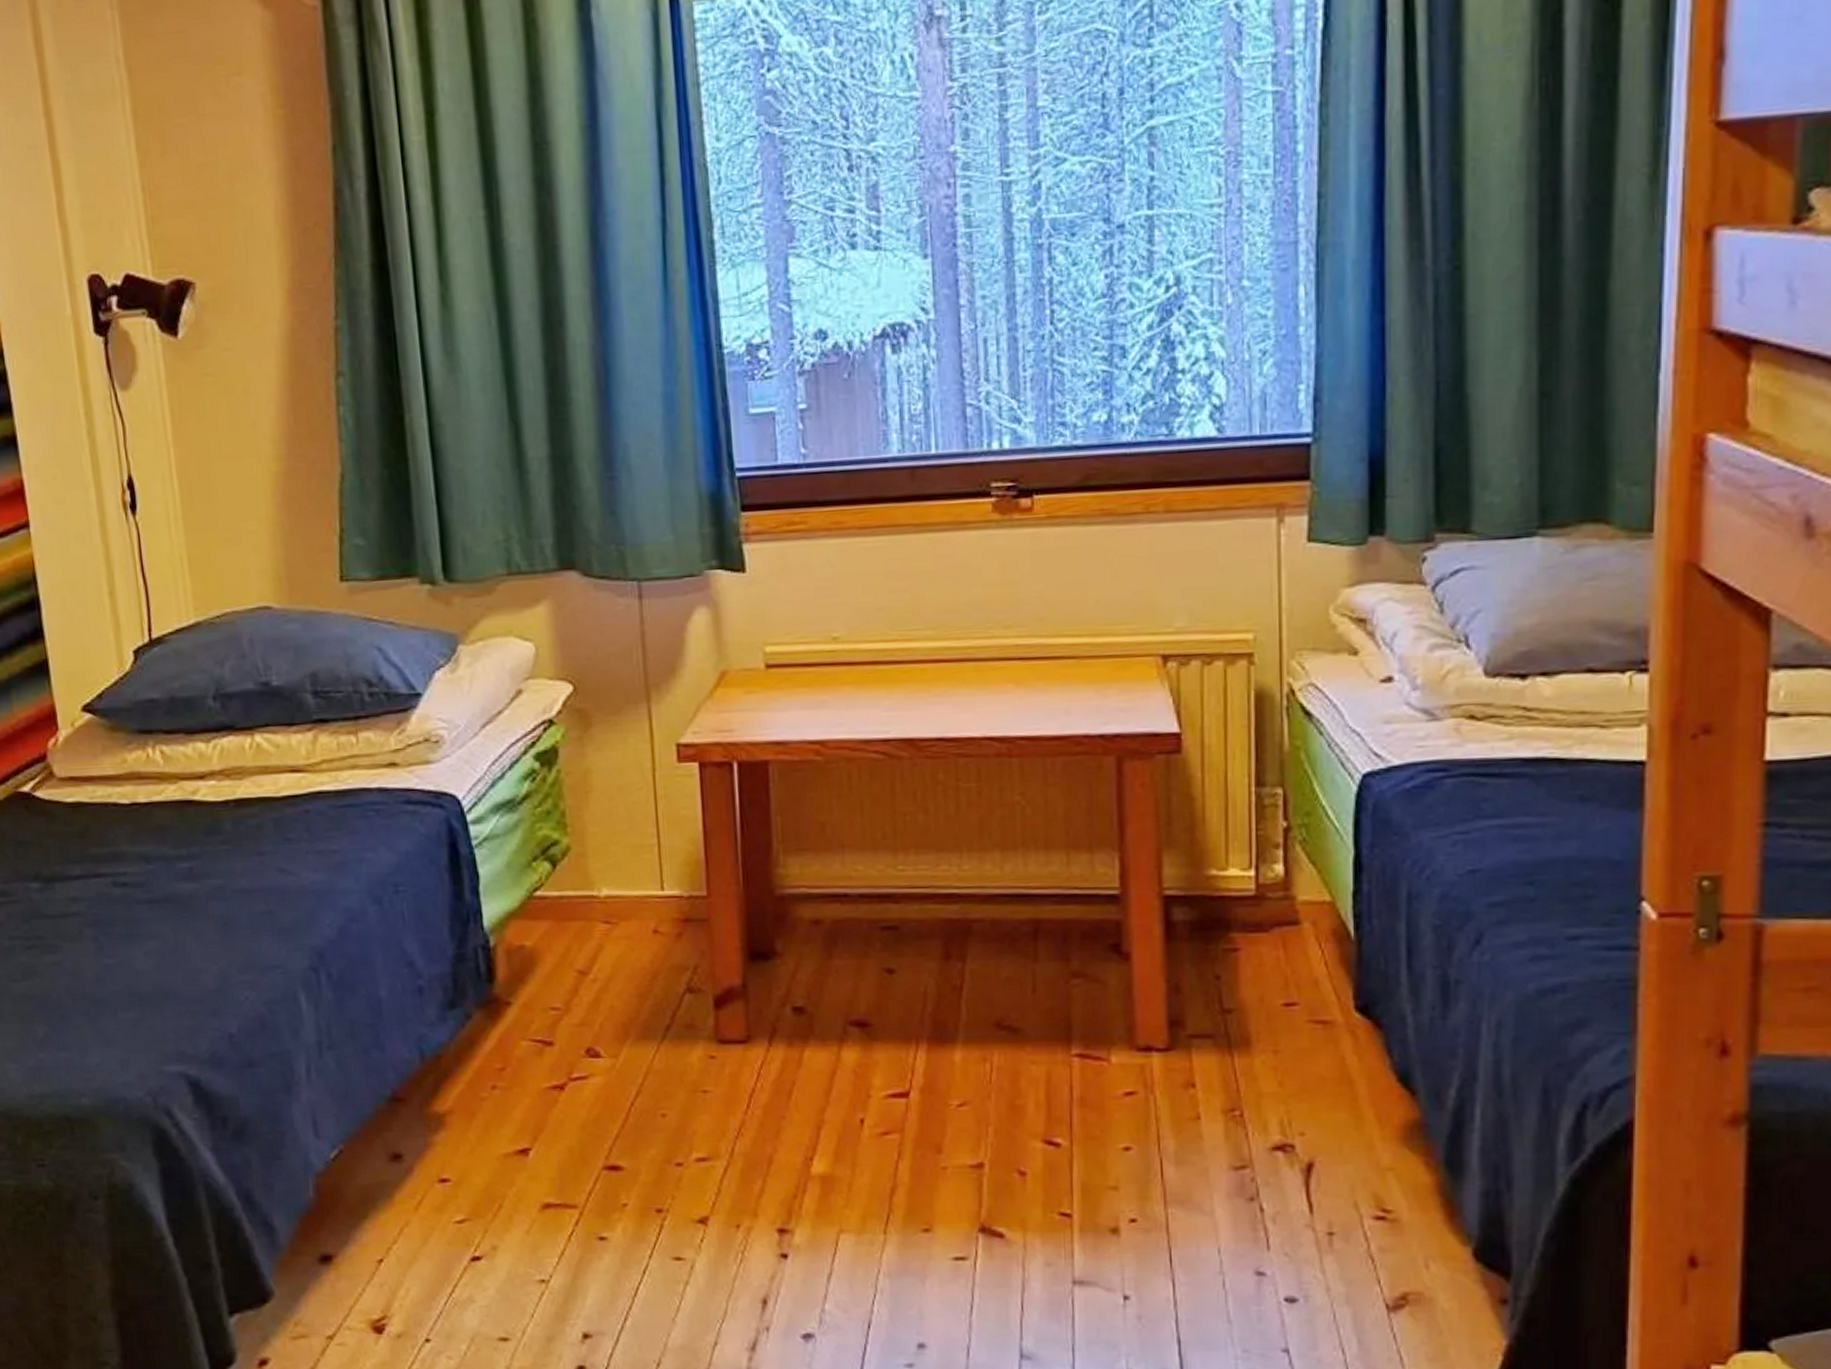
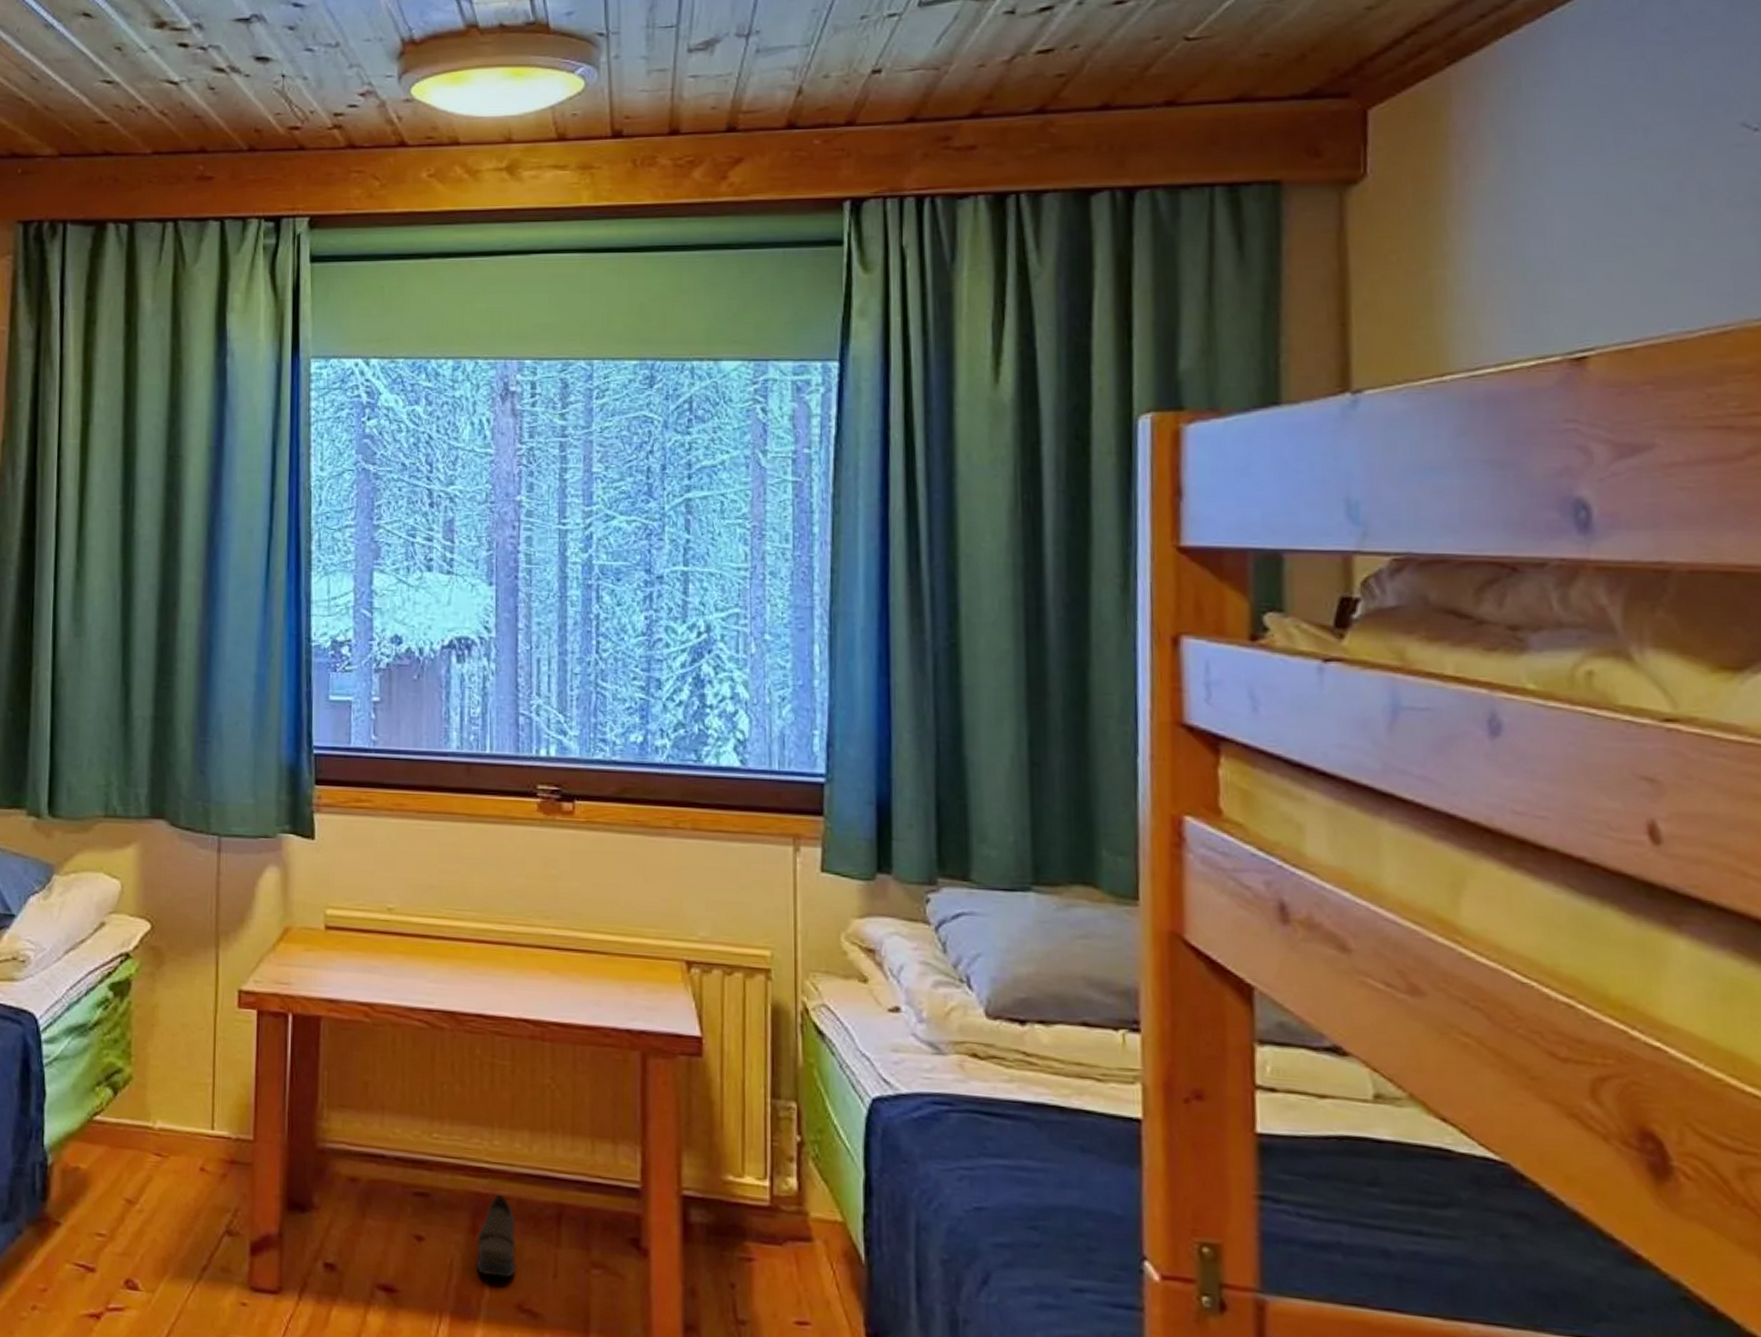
shoe: none [950,917,992,999] -> present [475,1194,516,1278]

